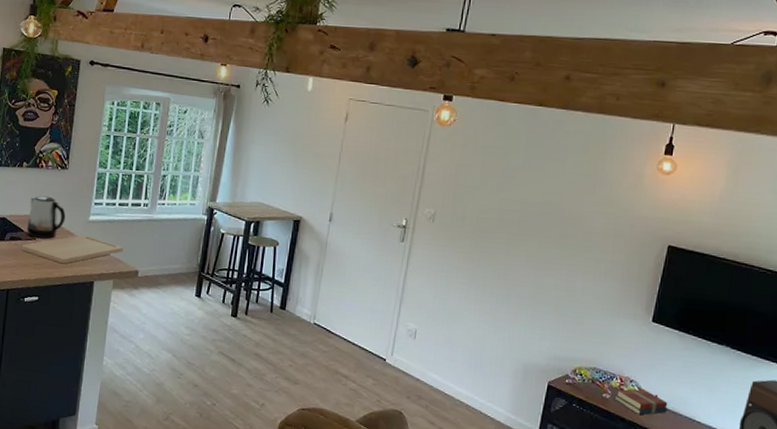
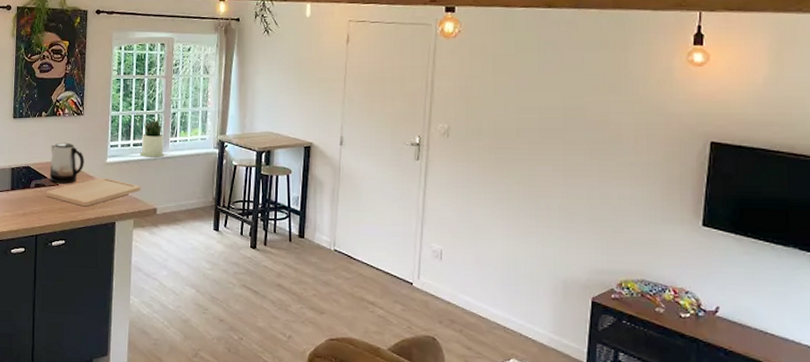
planter: none [125,180,151,220] -> present [140,119,165,159]
books: present [614,388,668,415] -> none [669,300,733,330]

